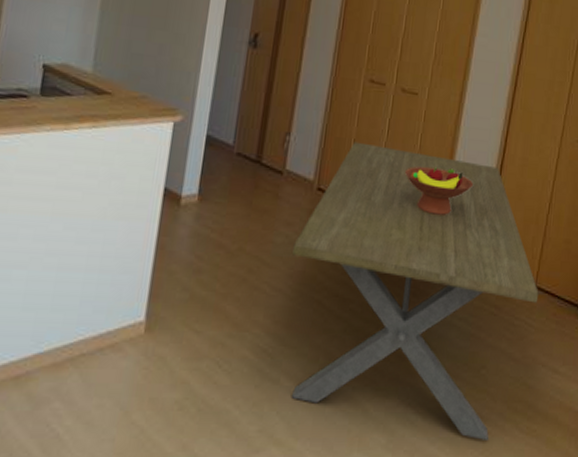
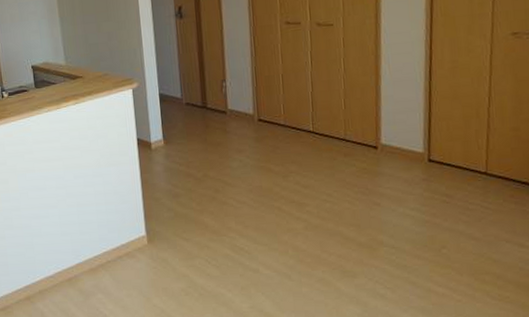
dining table: present [291,142,539,442] -> none [248,74,492,308]
fruit bowl: present [404,166,473,215] -> none [333,83,403,125]

